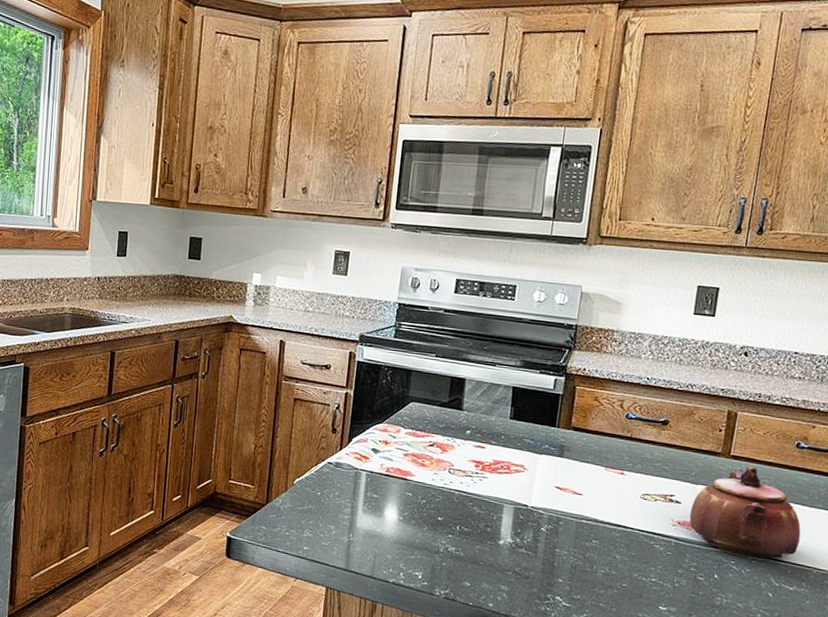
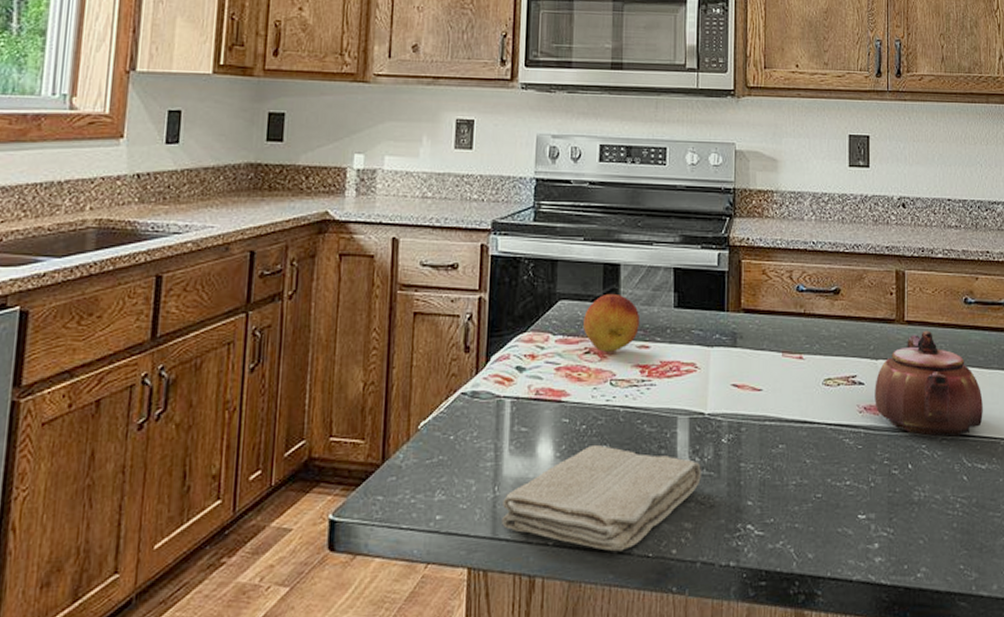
washcloth: none [354,515,521,597] -> present [502,444,701,552]
fruit: none [429,401,479,448] -> present [583,293,641,353]

